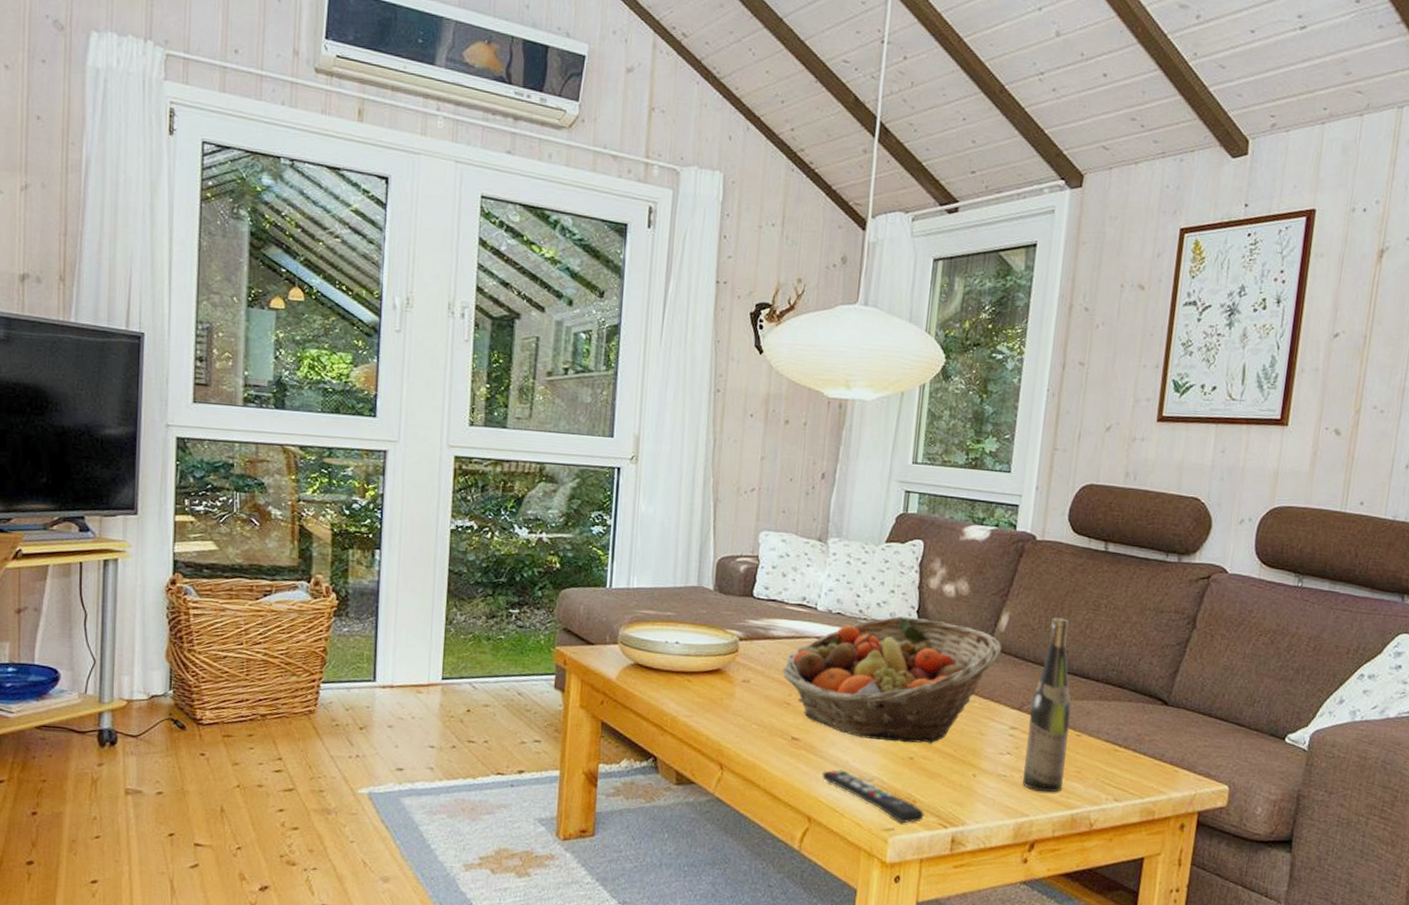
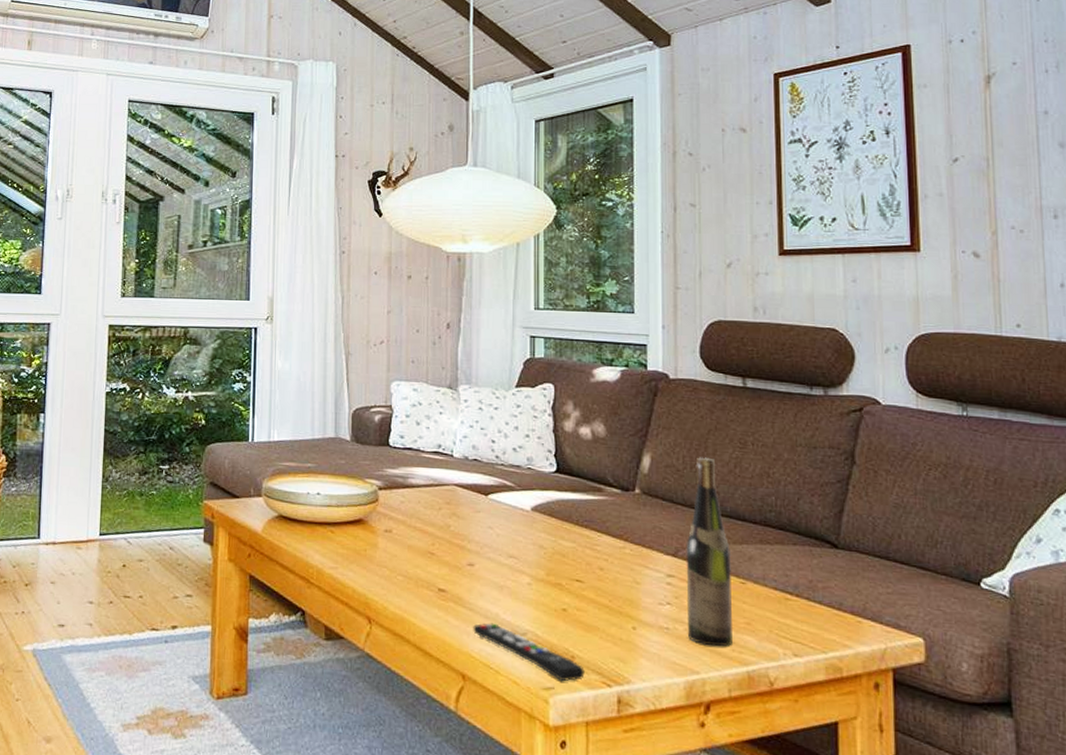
fruit basket: present [782,616,1002,744] -> none [423,461,648,594]

